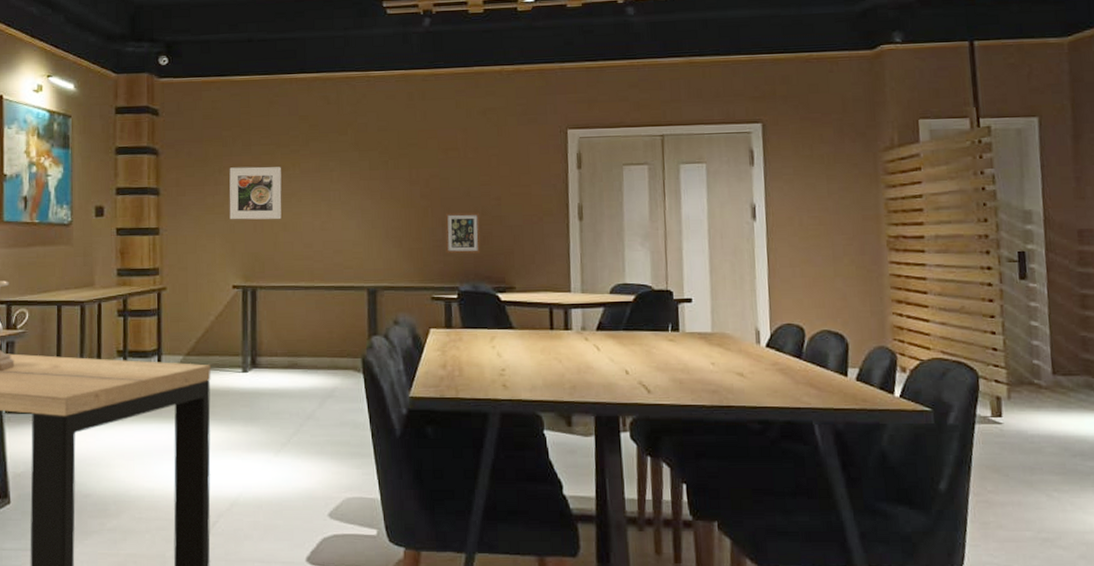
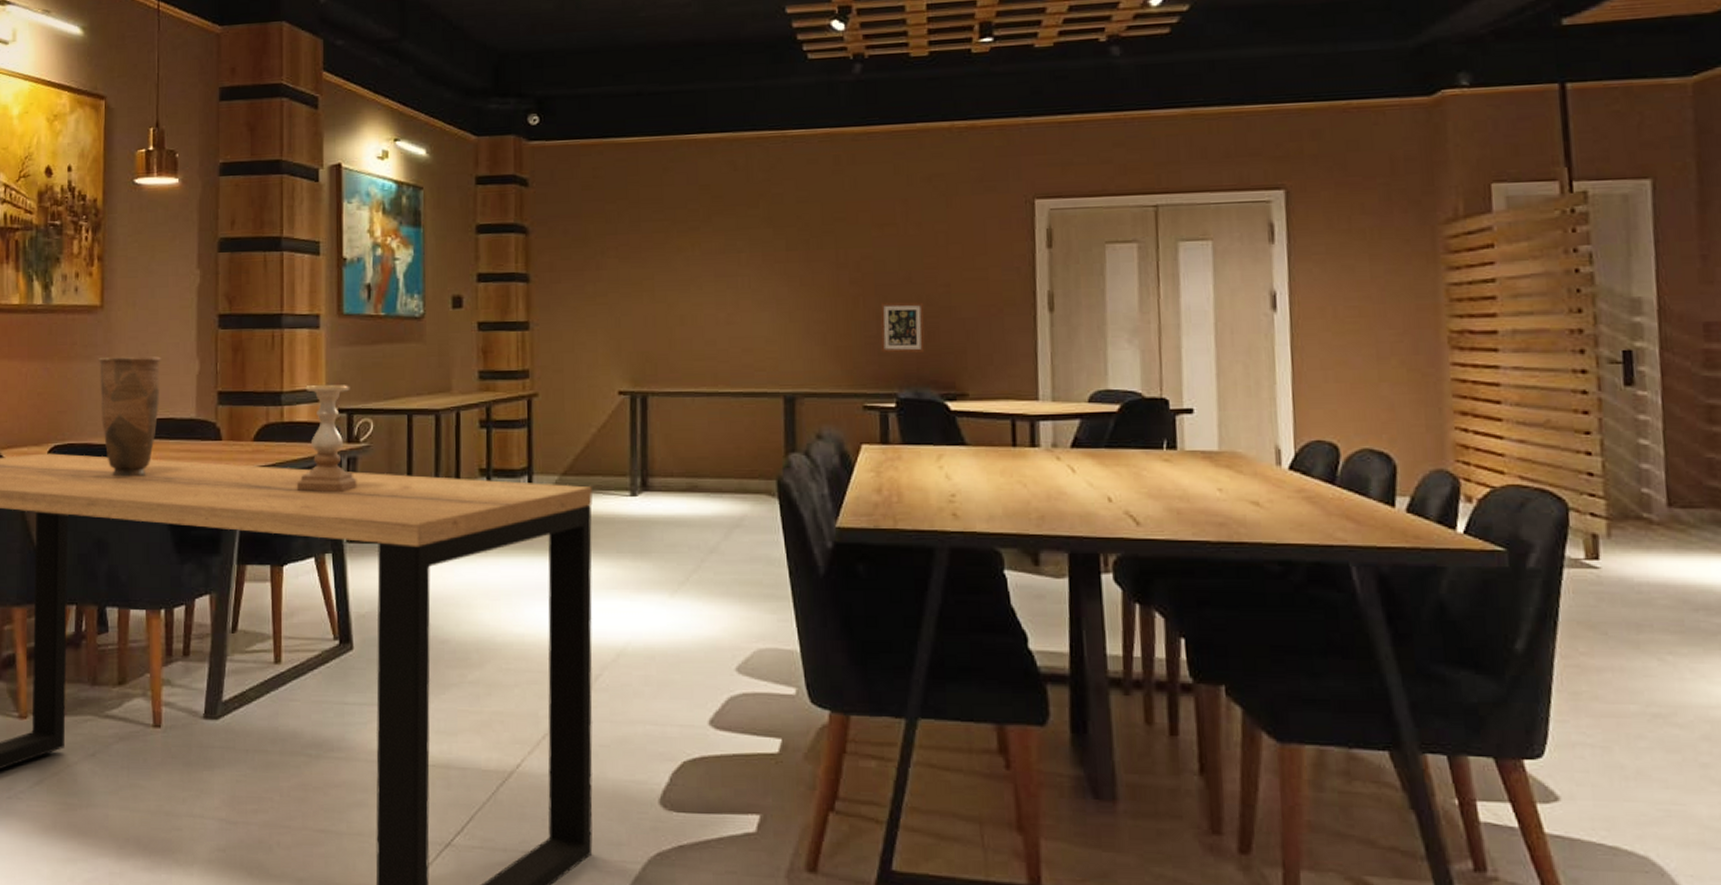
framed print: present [229,166,282,220] -> none [614,247,678,312]

